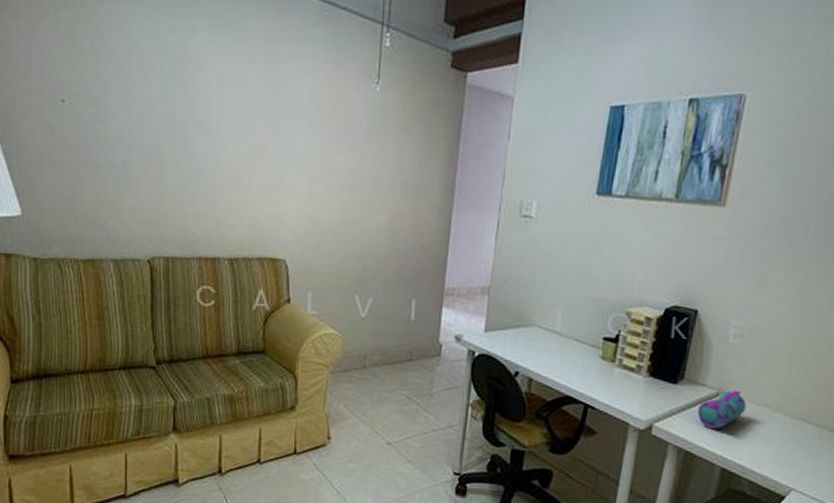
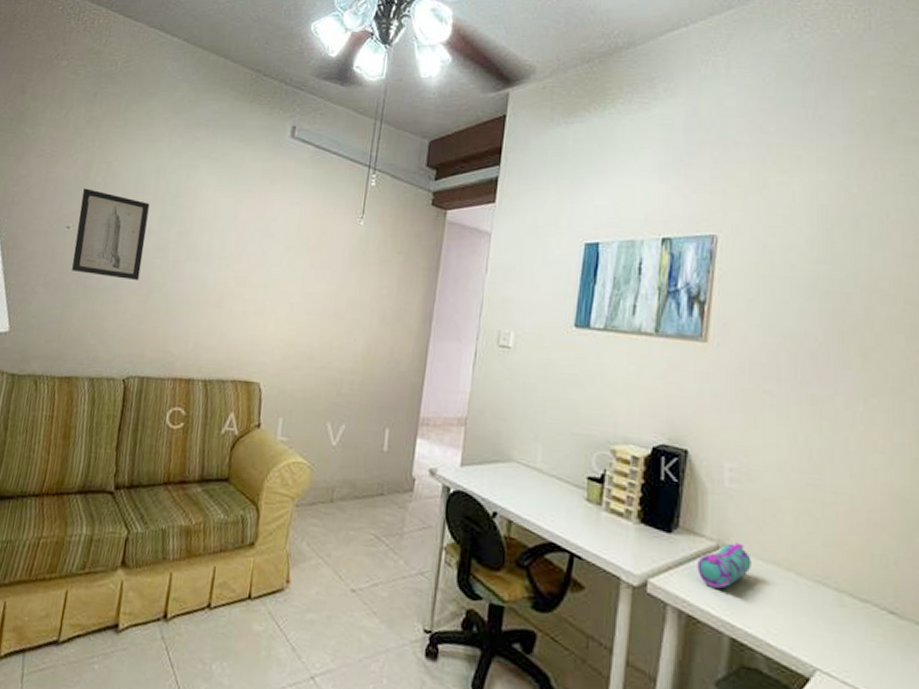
wall art: none [72,55,149,159] -> present [72,188,150,281]

